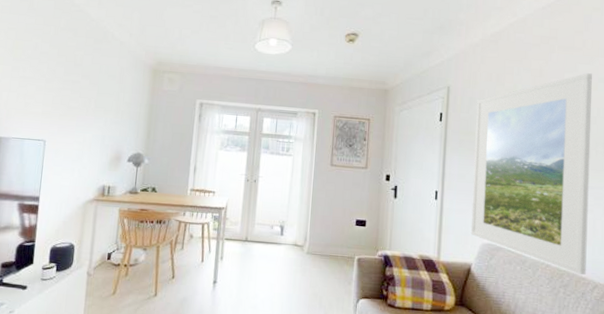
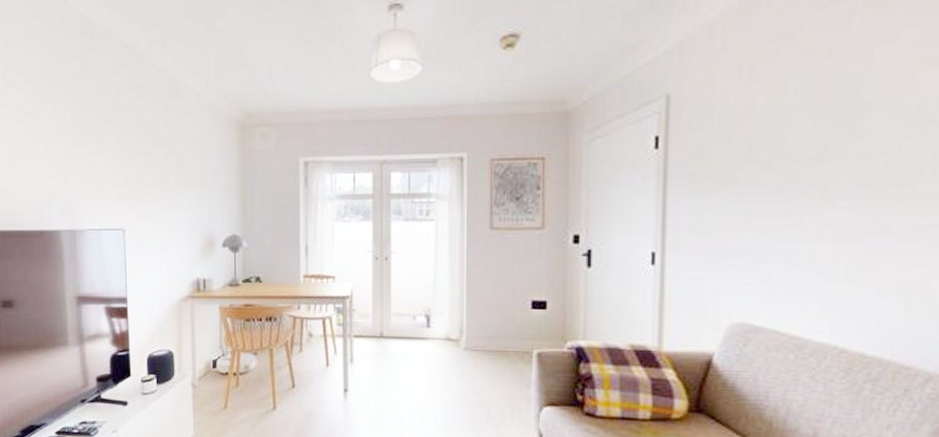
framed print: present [470,73,592,275] -> none [710,40,928,362]

